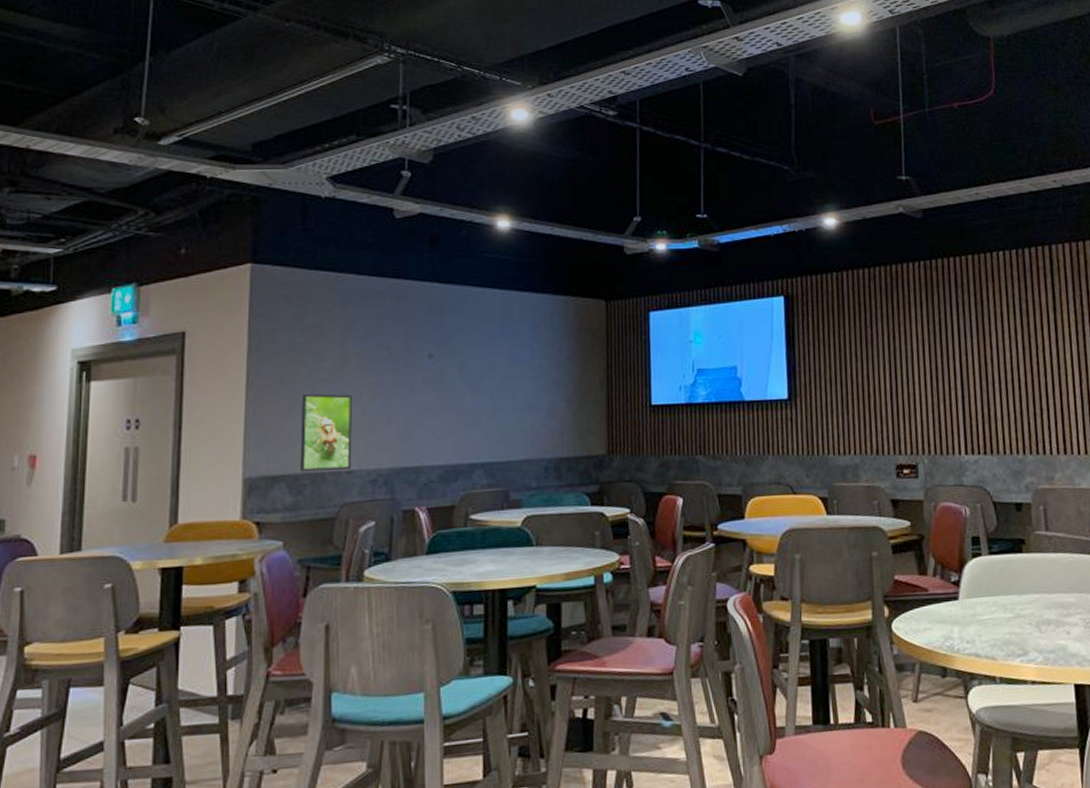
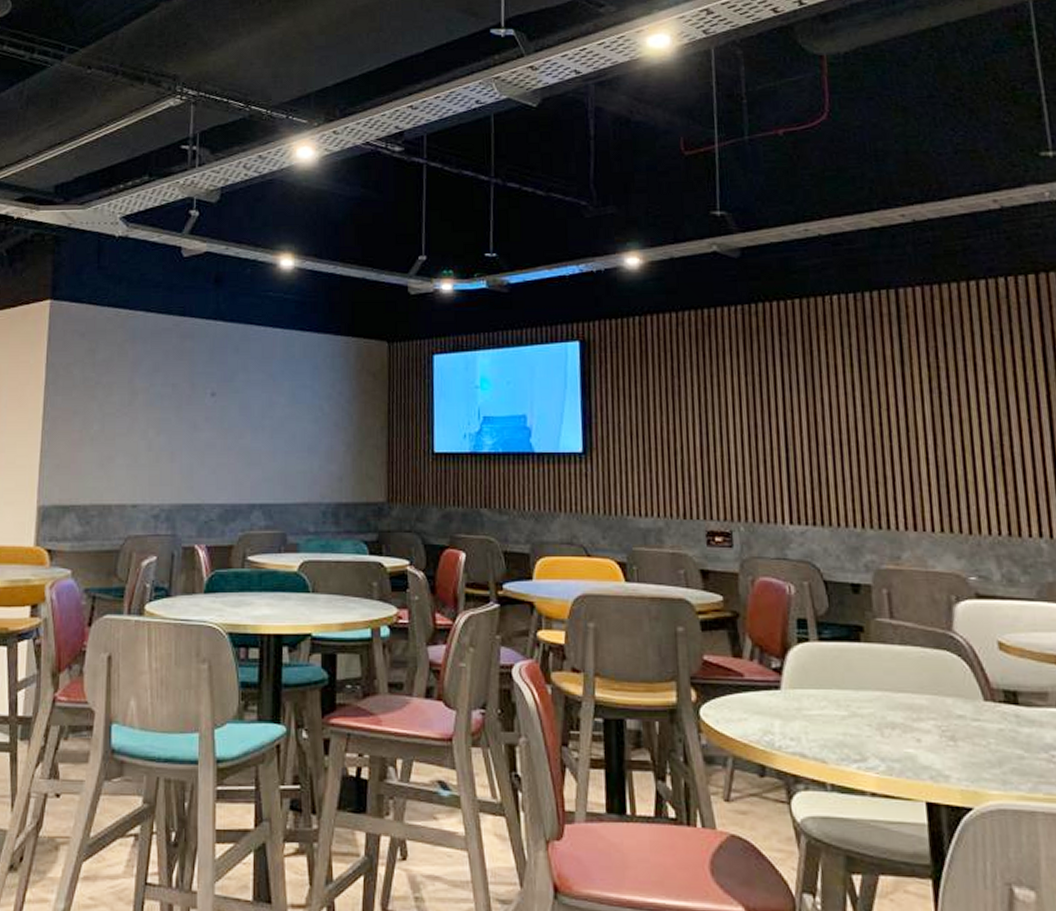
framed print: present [300,393,353,471] -> none [89,427,139,504]

